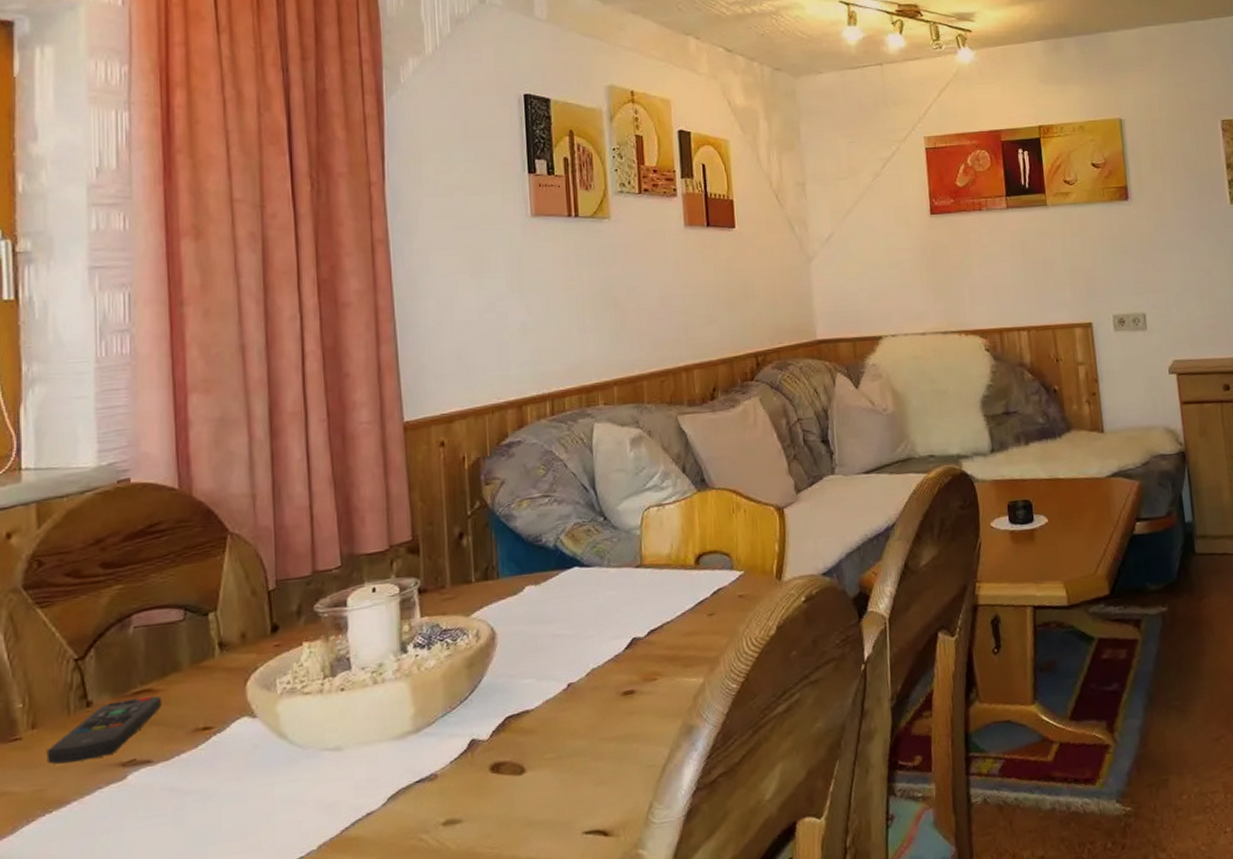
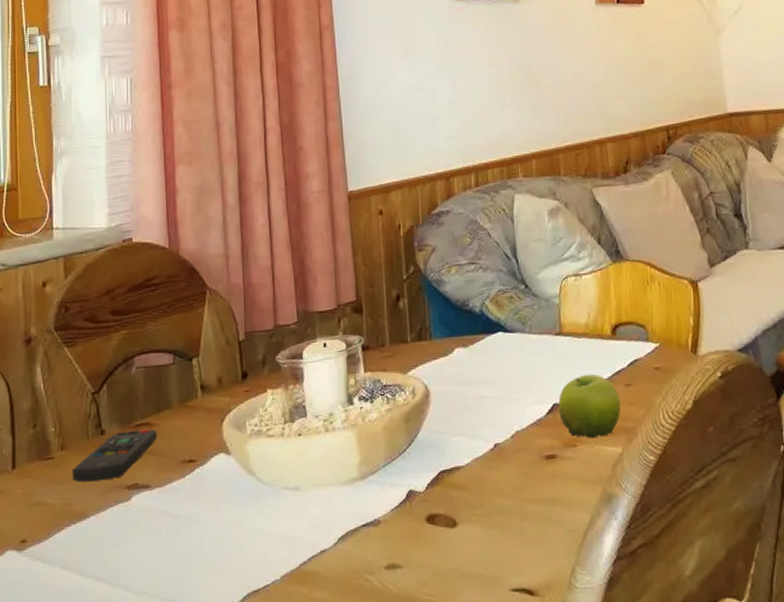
fruit: none [637,605,704,671] -> present [558,373,621,439]

